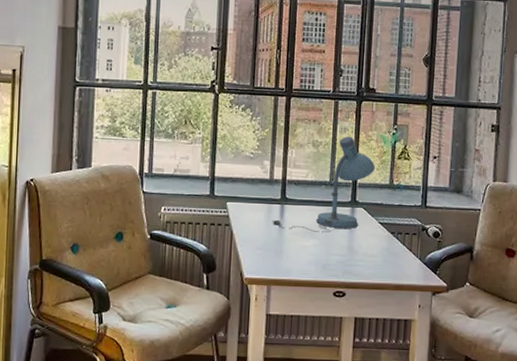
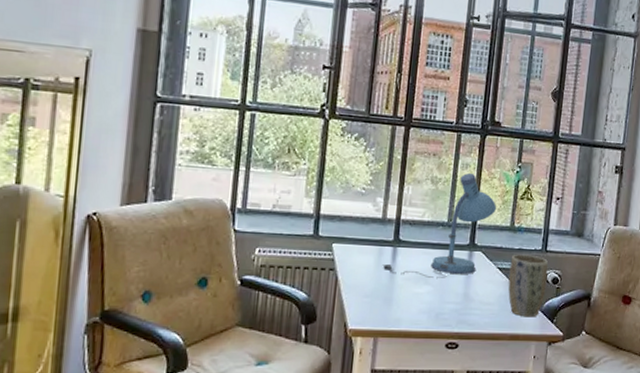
plant pot: none [390,210,429,269] -> present [508,254,549,318]

